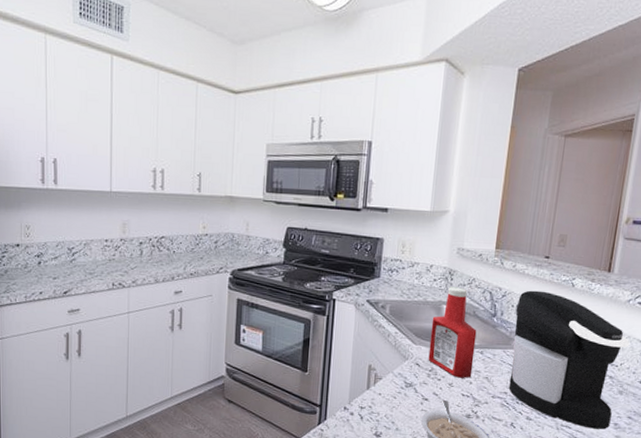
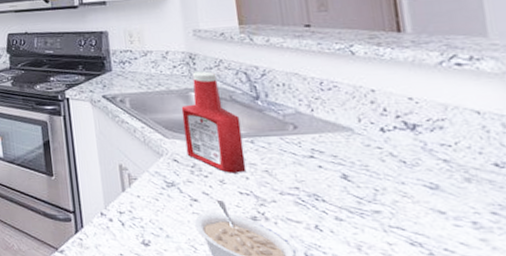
coffee maker: present [508,290,630,429] -> none [282,64,466,230]

